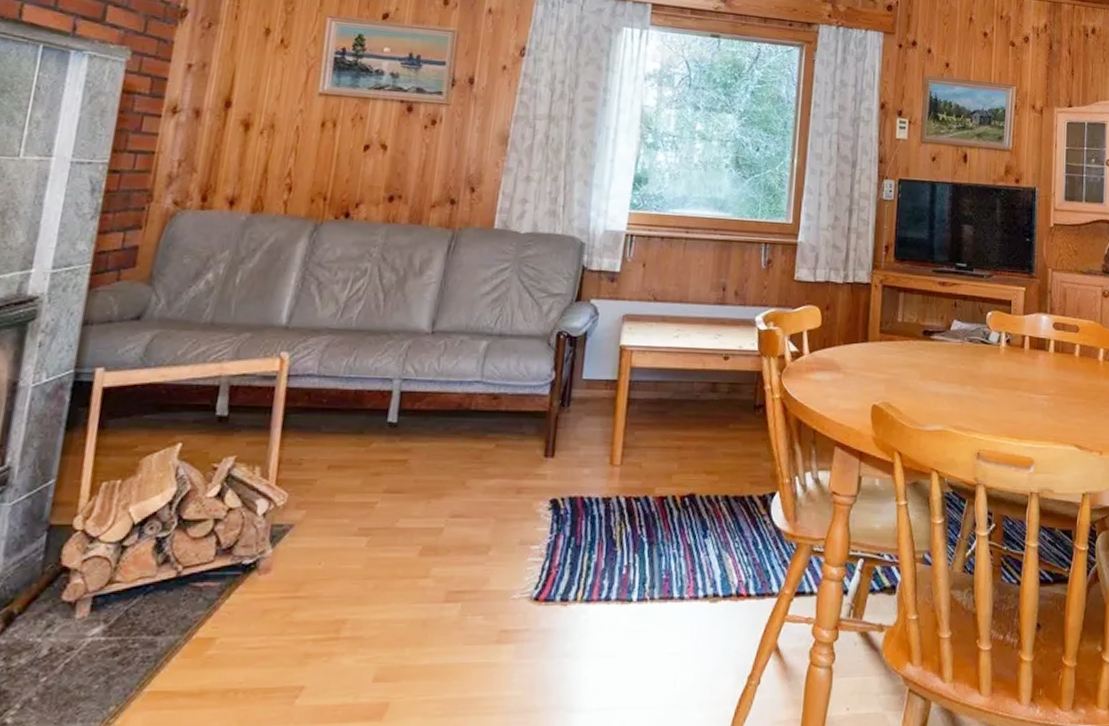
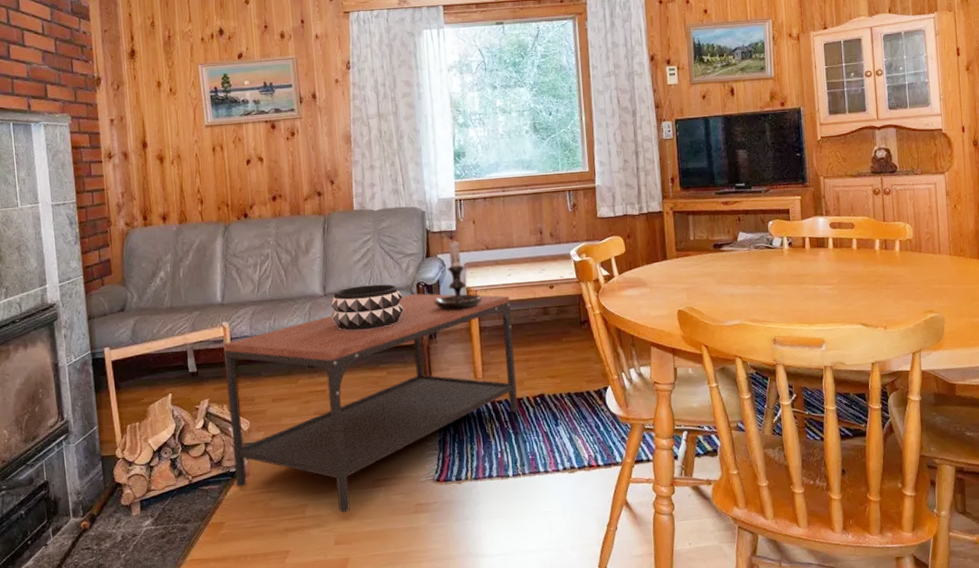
coffee table: none [246,344,672,636] -> present [223,293,518,513]
decorative bowl: none [435,326,537,385] -> present [330,284,404,331]
candle holder: none [575,280,638,374] -> present [433,237,482,311]

